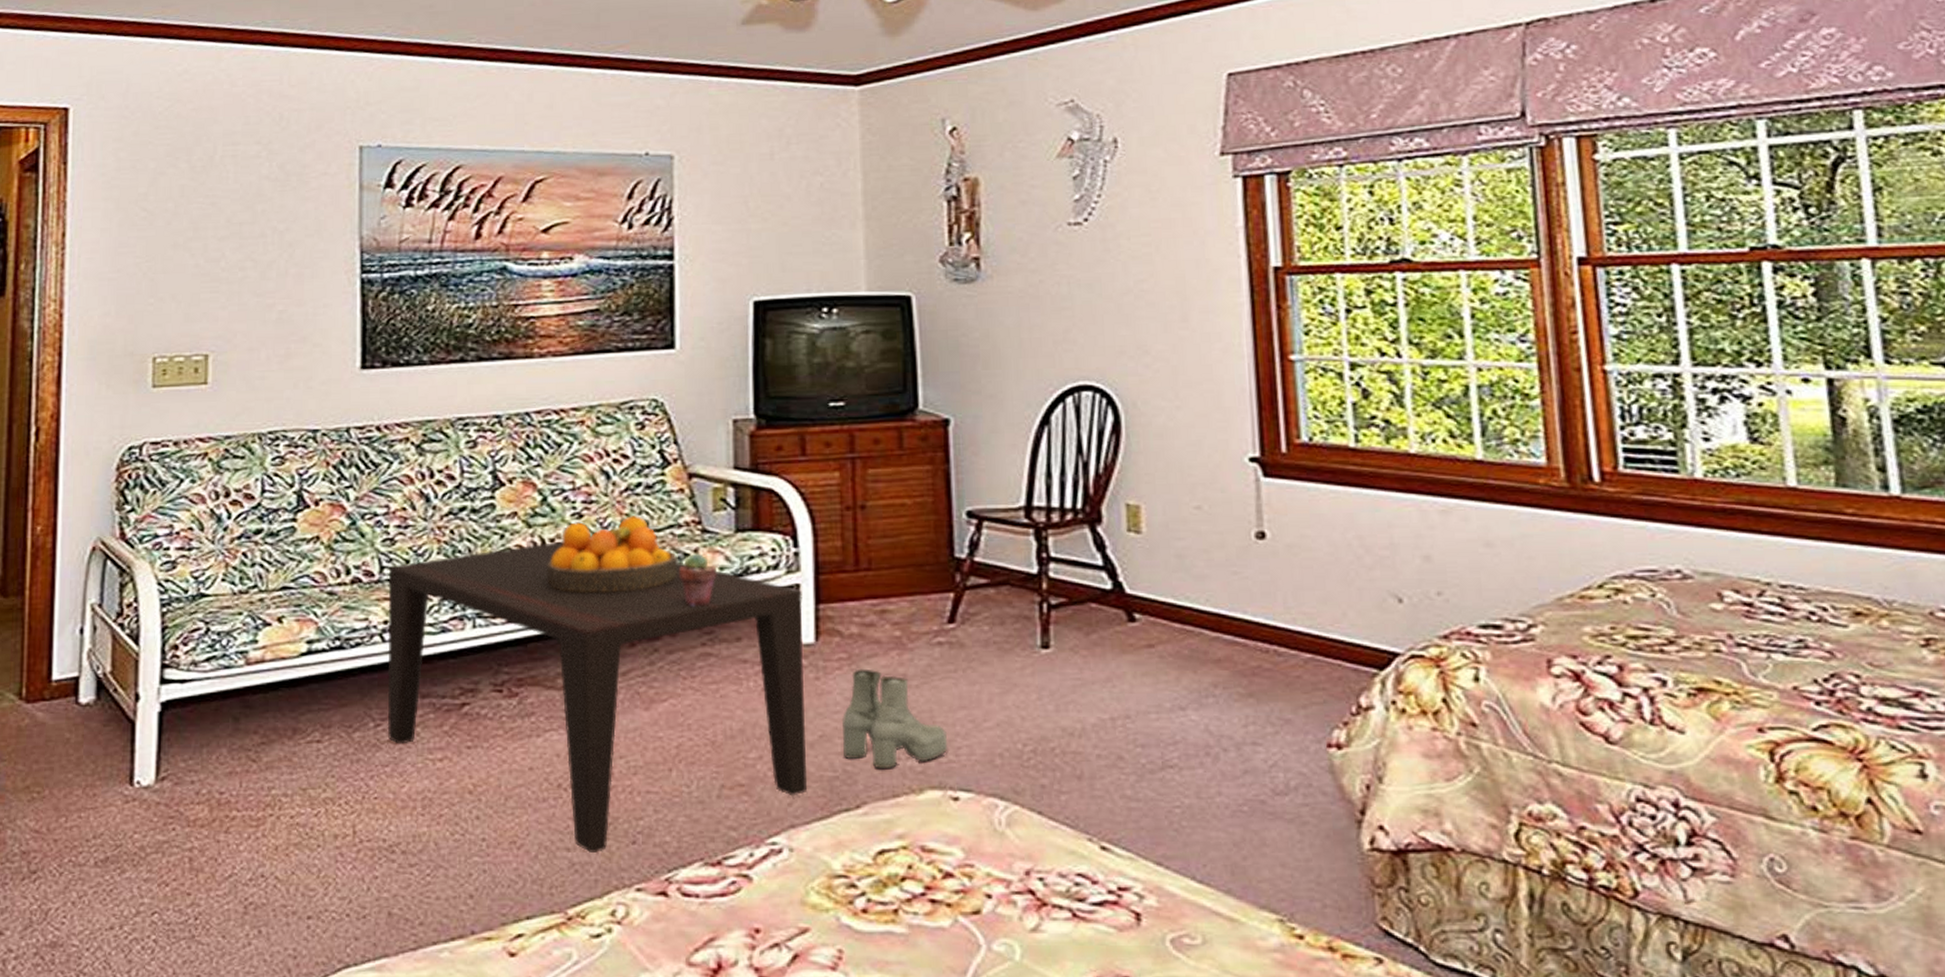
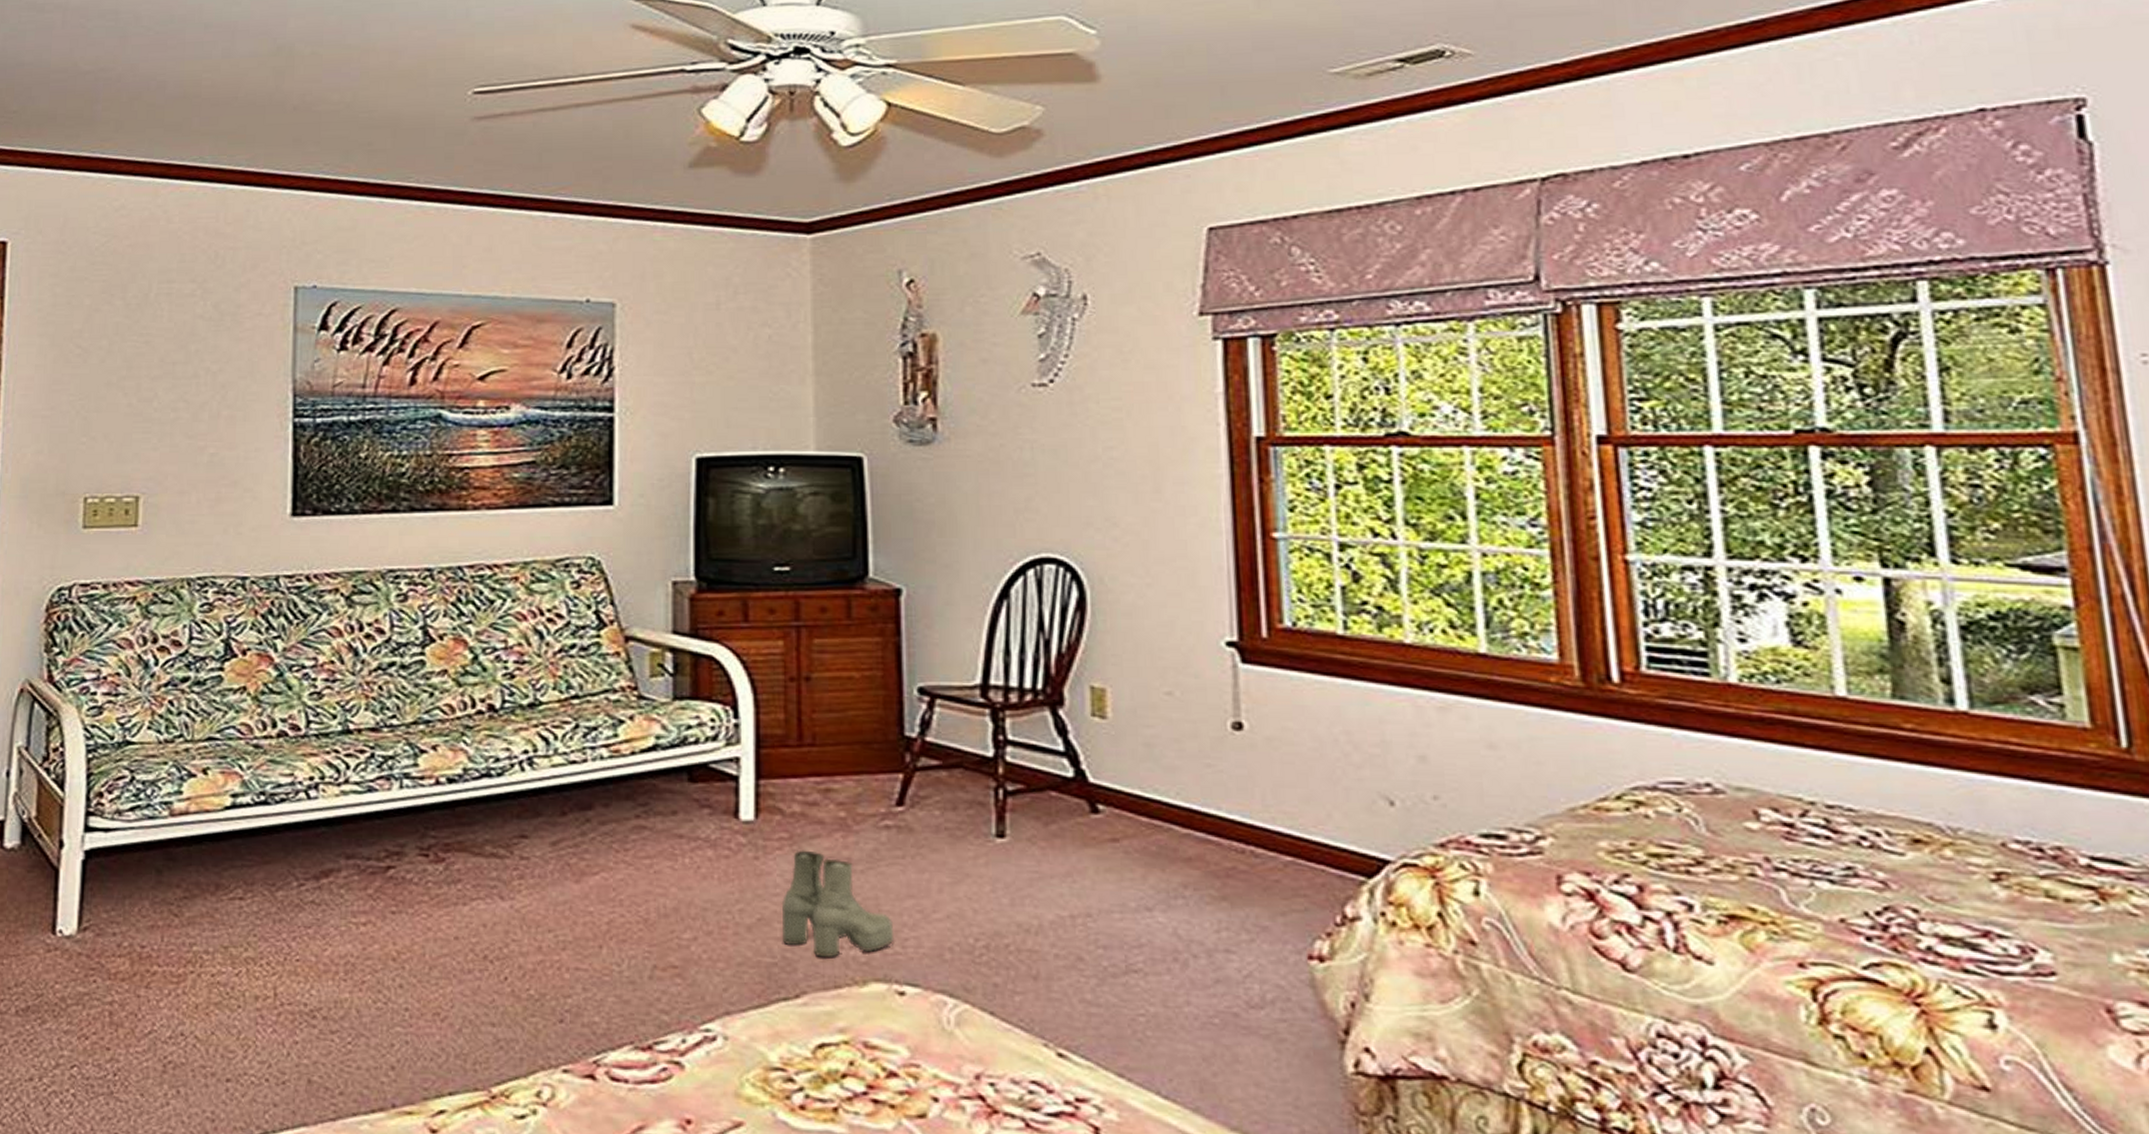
coffee table: present [387,541,807,852] -> none [311,702,743,1030]
fruit bowl: present [547,514,678,593] -> none [477,677,613,759]
potted succulent: present [679,553,717,607] -> none [614,720,653,776]

